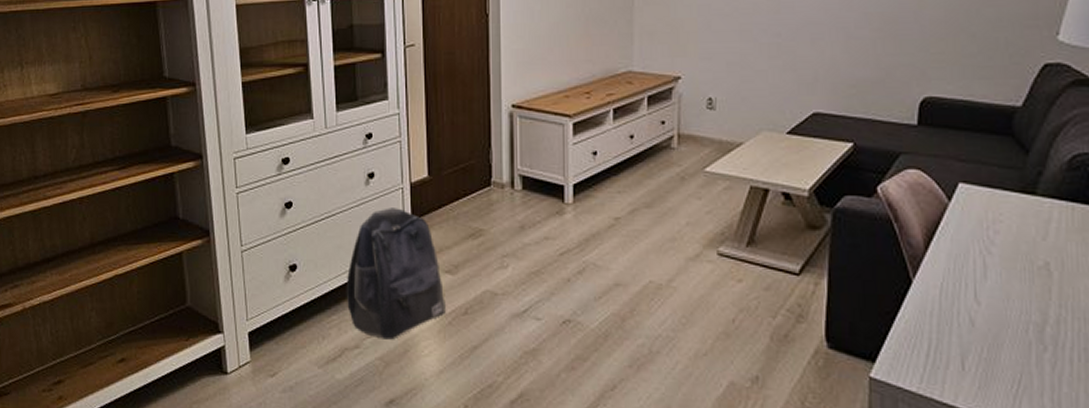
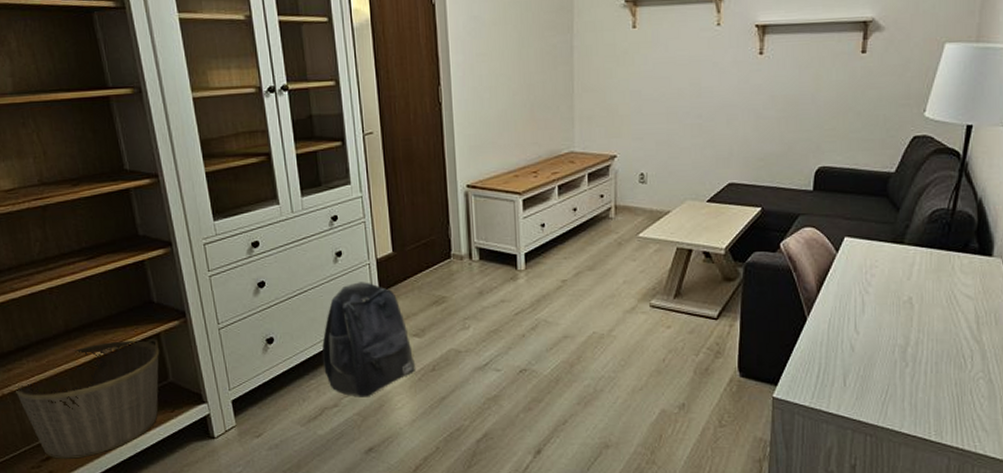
basket: none [37,258,181,385] -> present [16,338,160,459]

